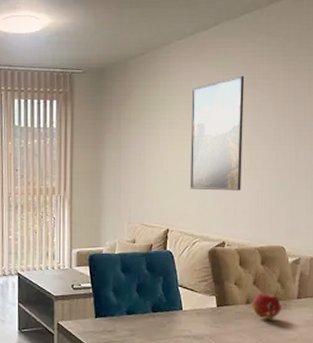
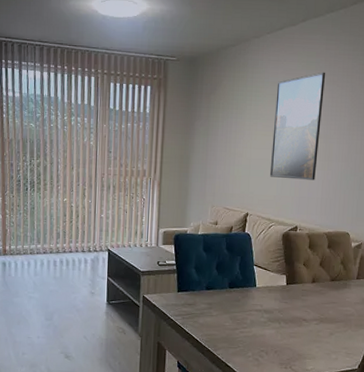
fruit: present [250,292,282,320] -> none [316,273,343,298]

